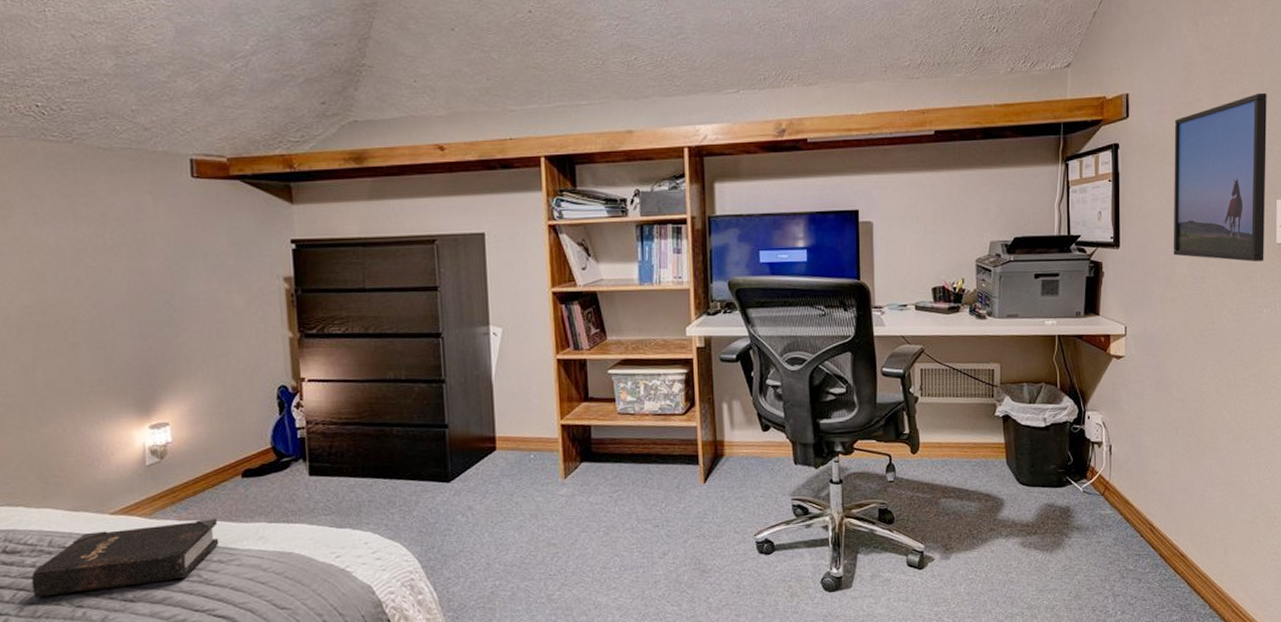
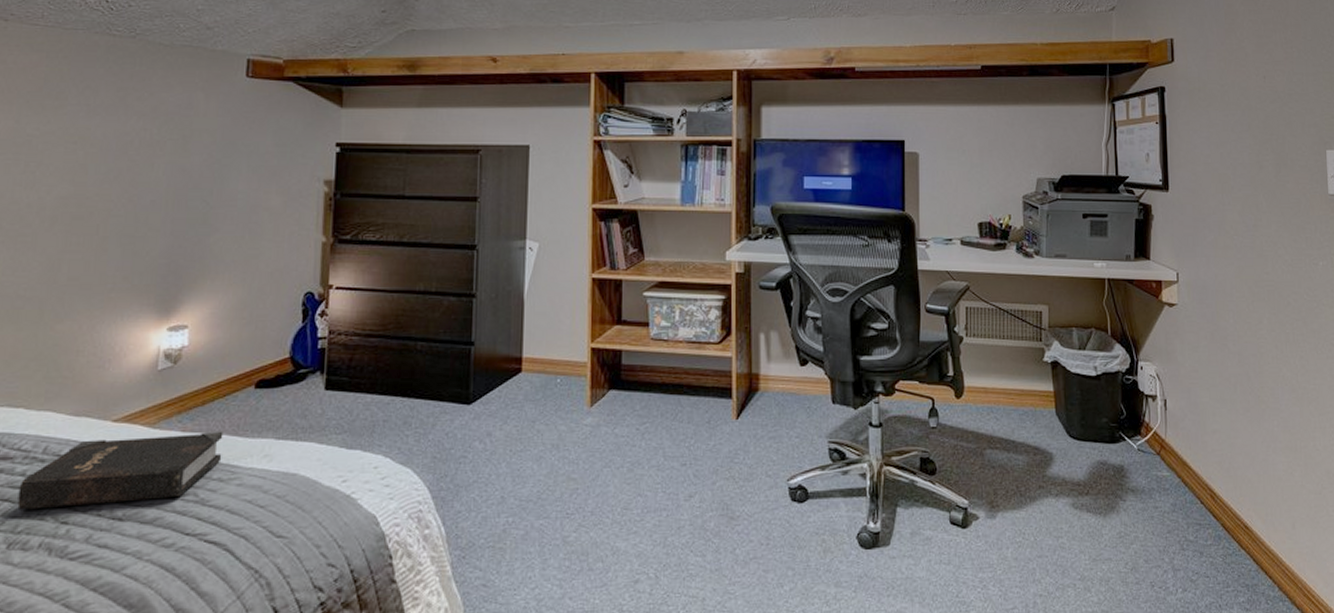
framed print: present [1173,92,1267,262] -> none [1219,43,1317,213]

